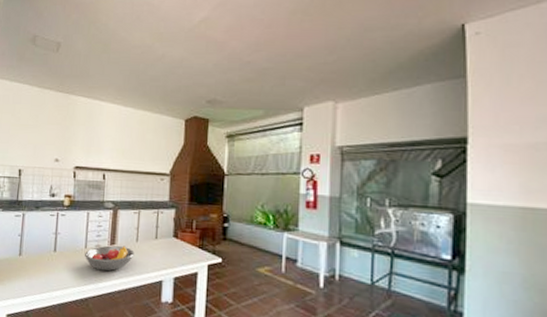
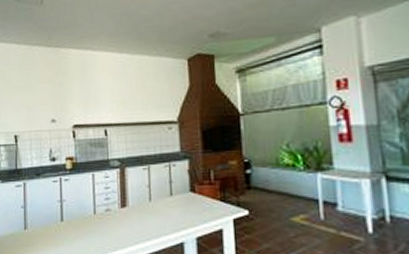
fruit bowl: present [84,245,135,271] -> none [93,207,149,238]

